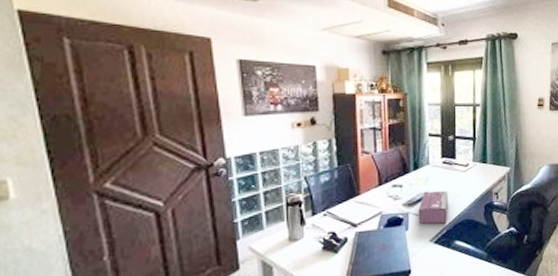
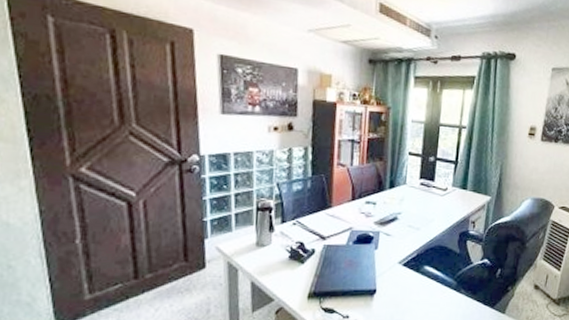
tissue box: present [418,190,448,224] -> none [389,212,423,247]

